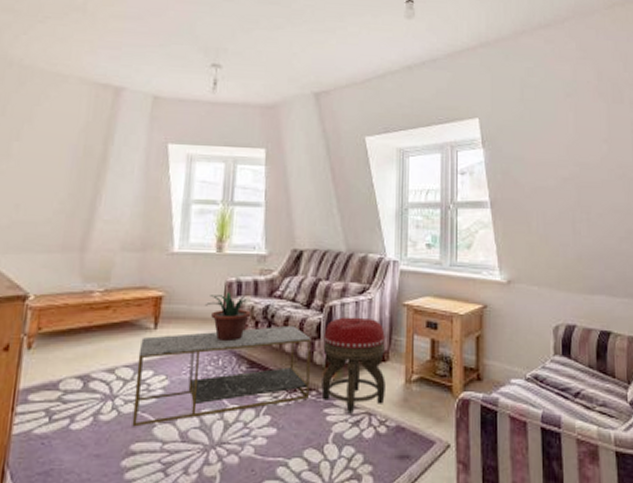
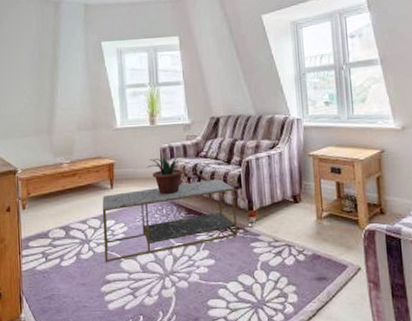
footstool: present [321,317,385,414] -> none [244,168,301,246]

